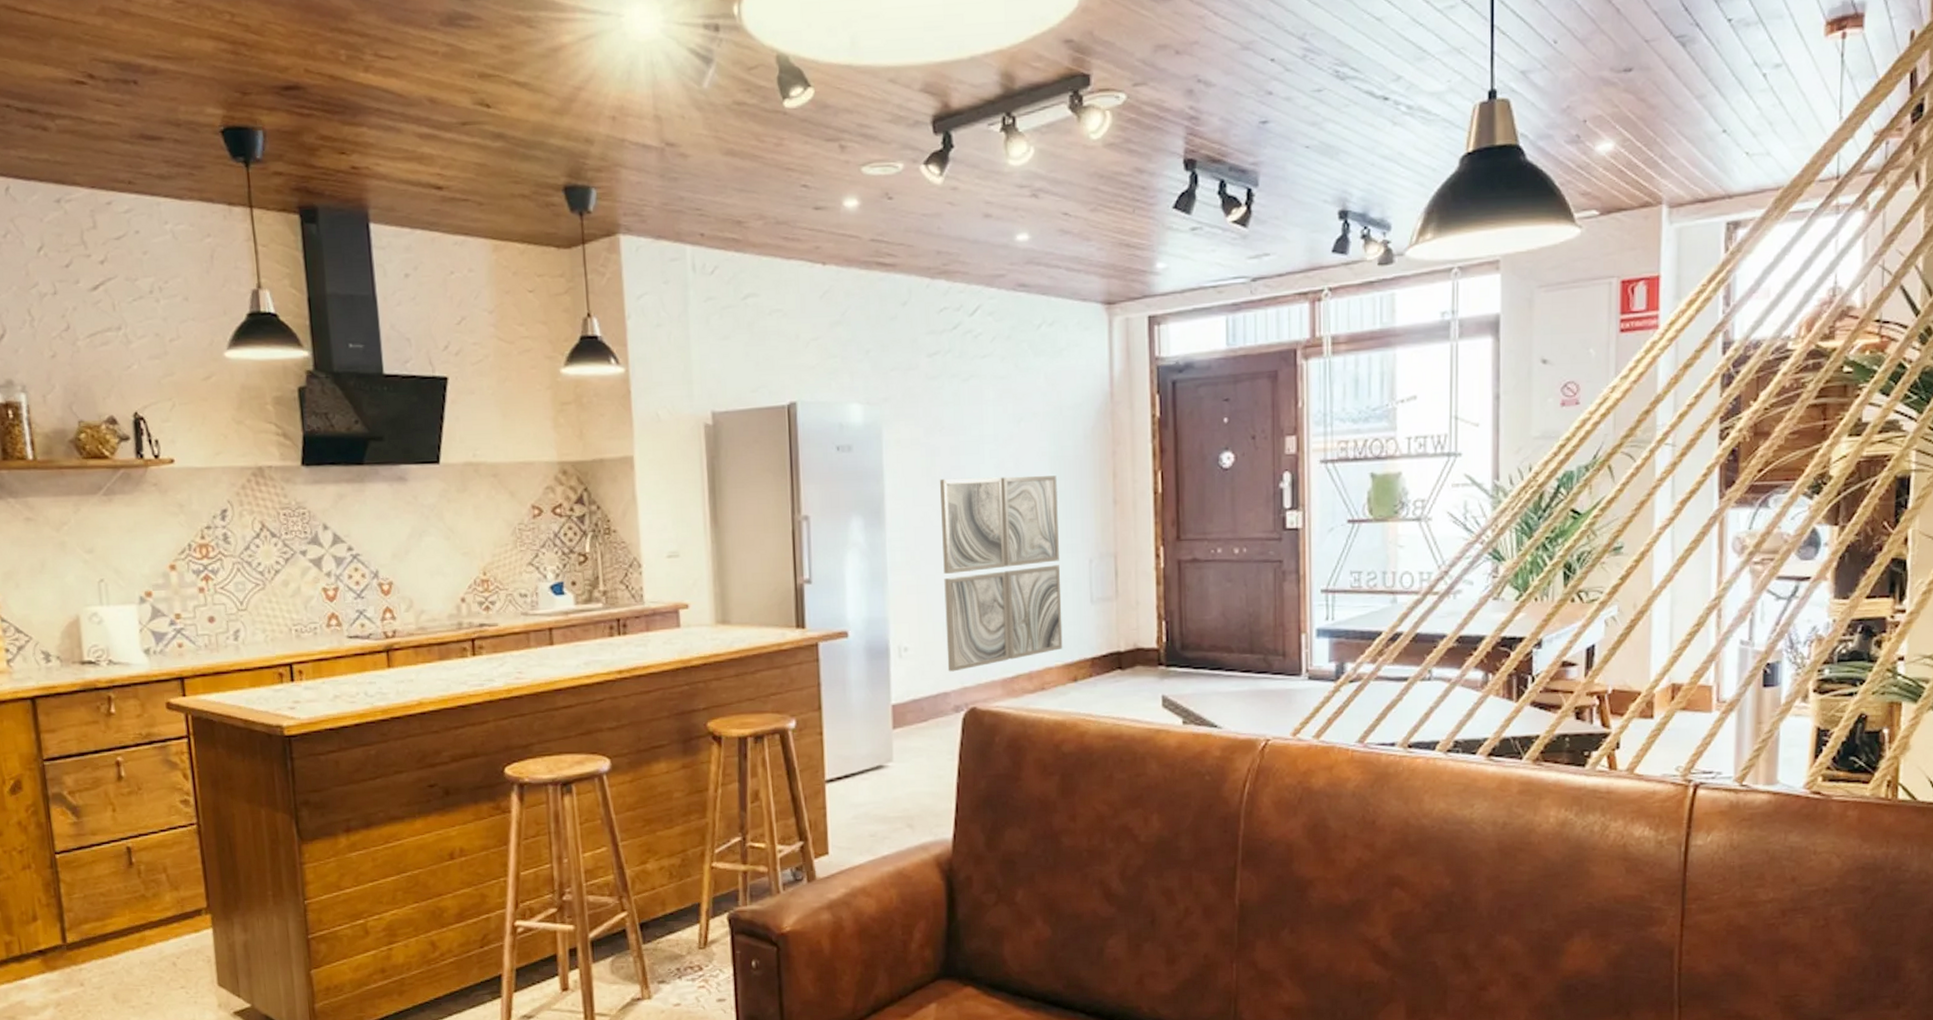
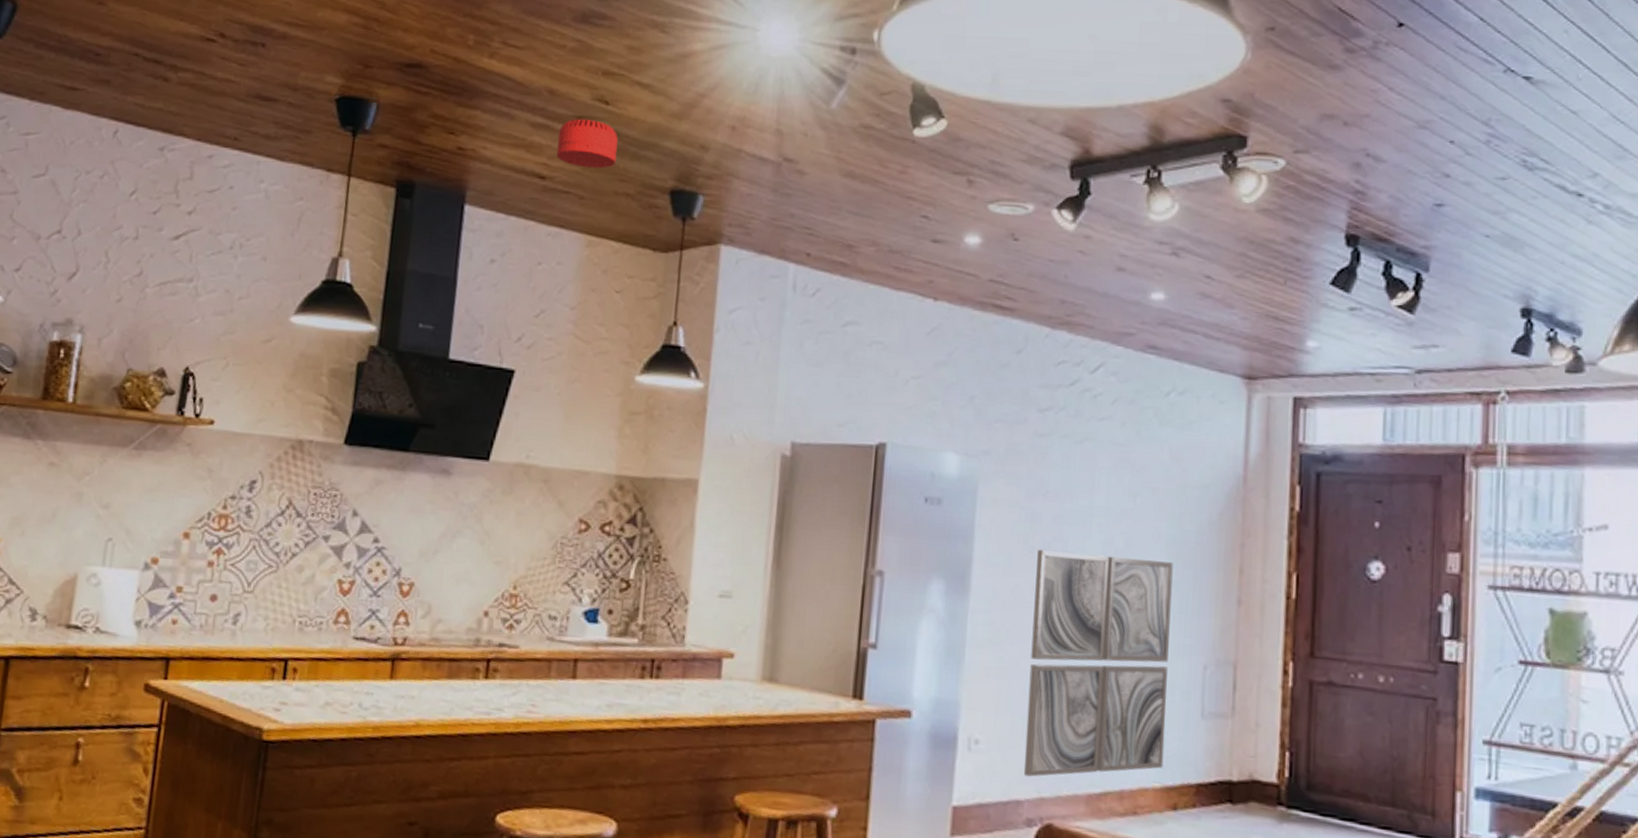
smoke detector: none [447,124,507,174] -> present [557,118,618,169]

